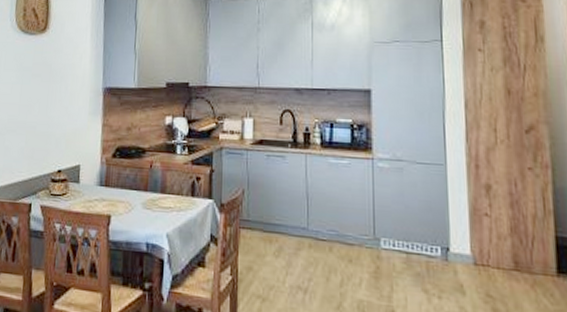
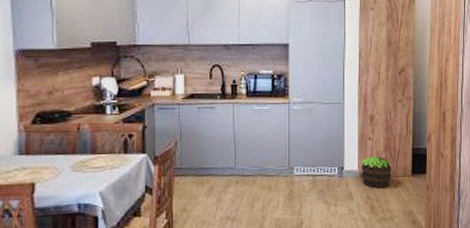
potted plant: none [475,239,525,287] -> present [361,156,392,189]

